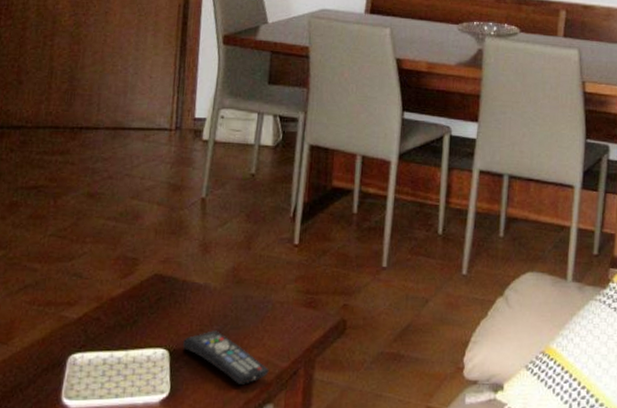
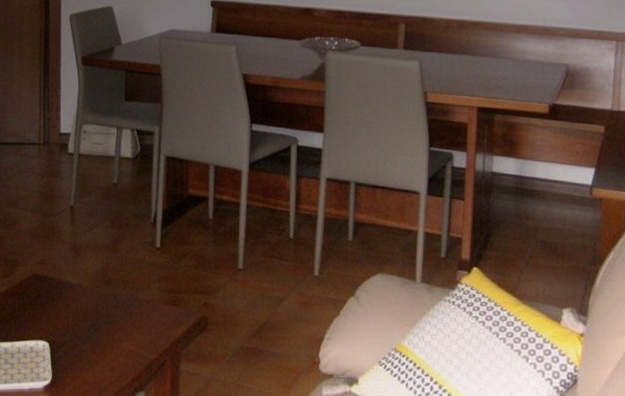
remote control: present [183,330,269,384] -> none [61,325,139,374]

